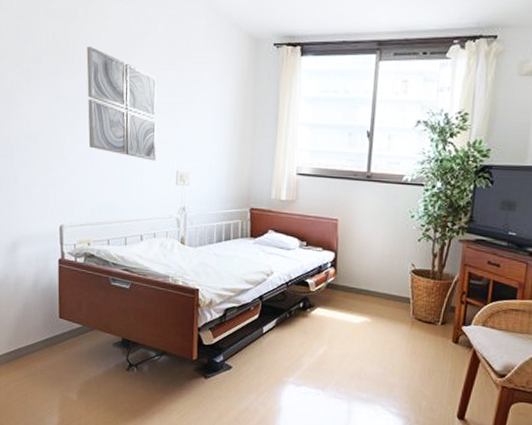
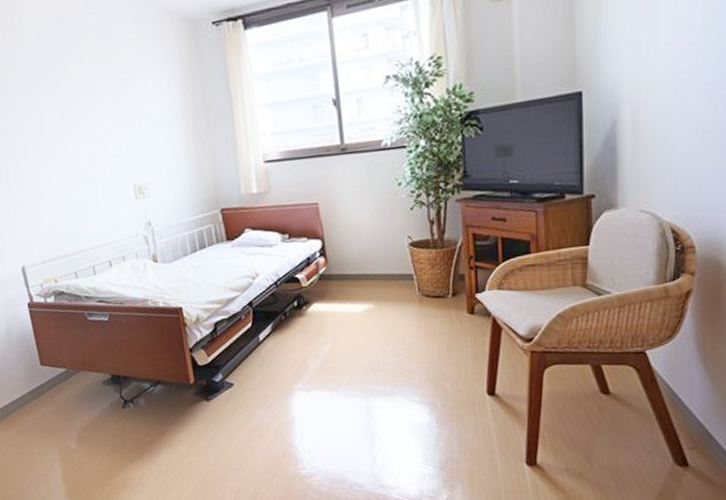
wall art: present [86,46,157,161] -> none [11,65,109,179]

